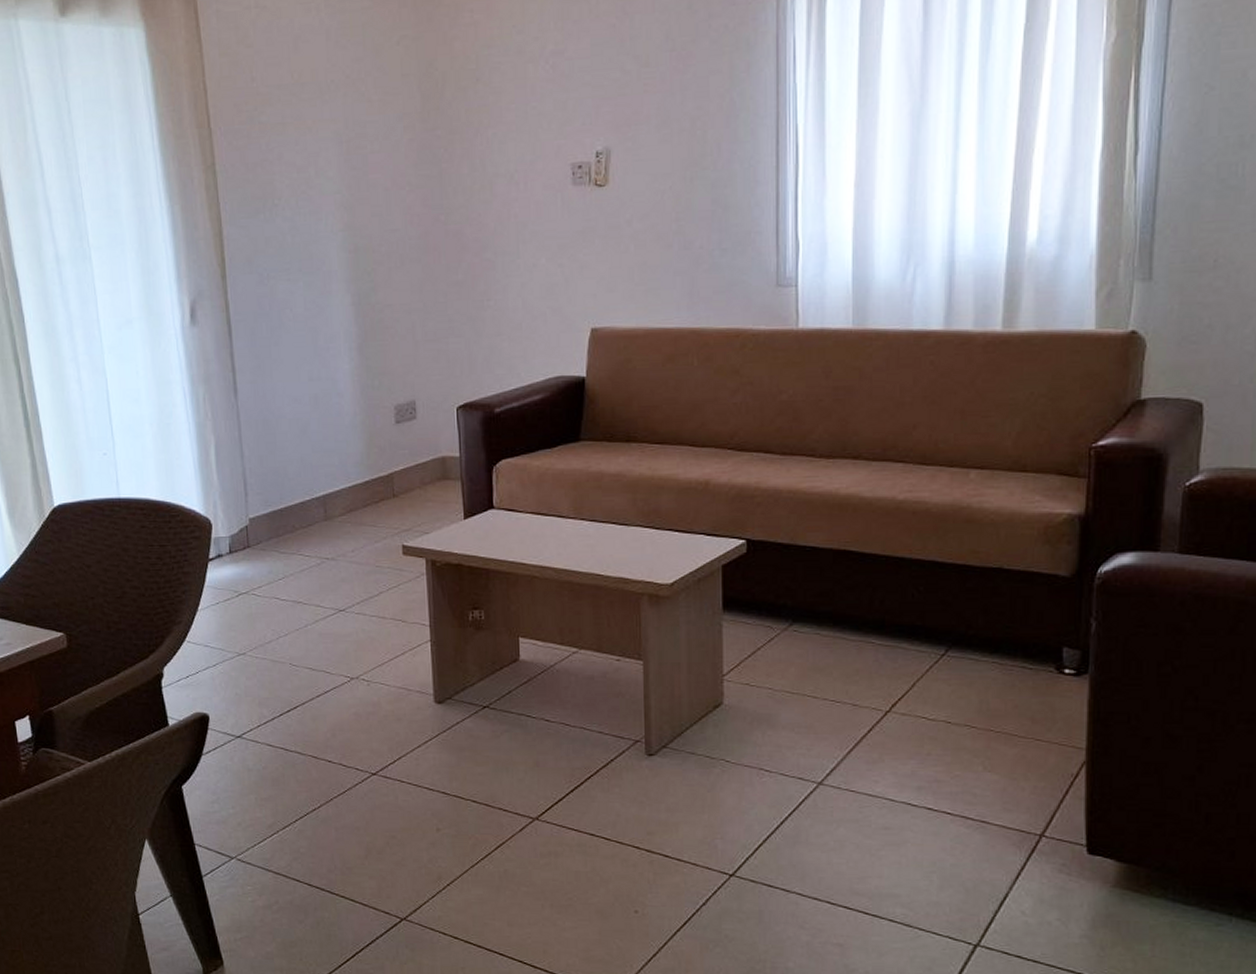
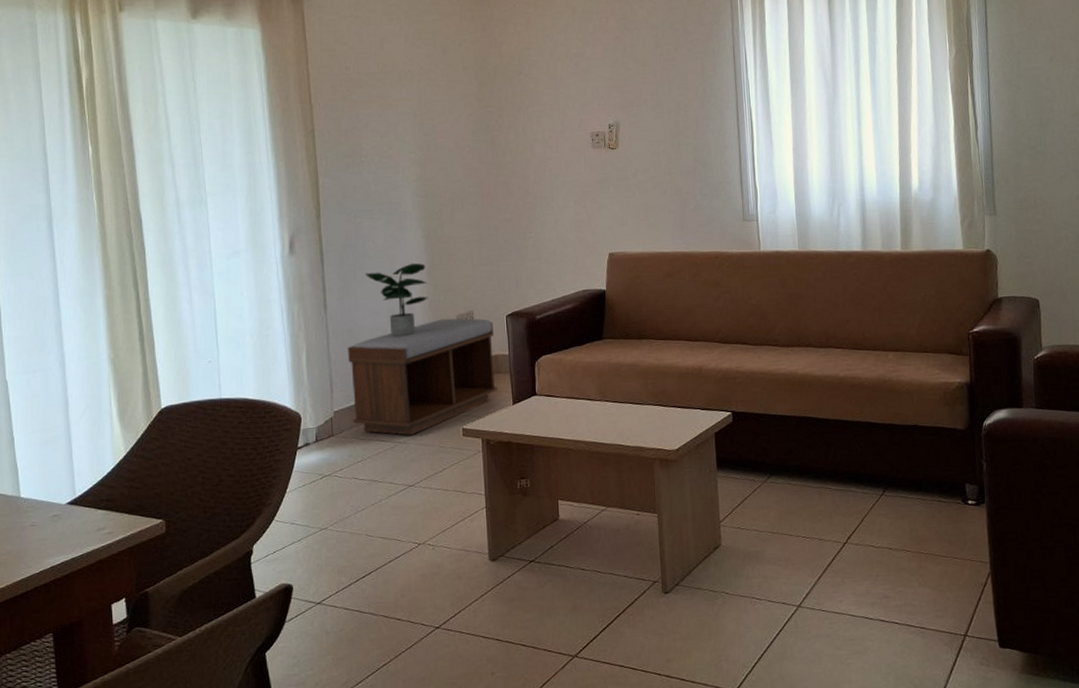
bench: none [264,409,446,550] -> present [348,318,498,435]
potted plant: none [281,337,359,431] -> present [365,263,428,337]

